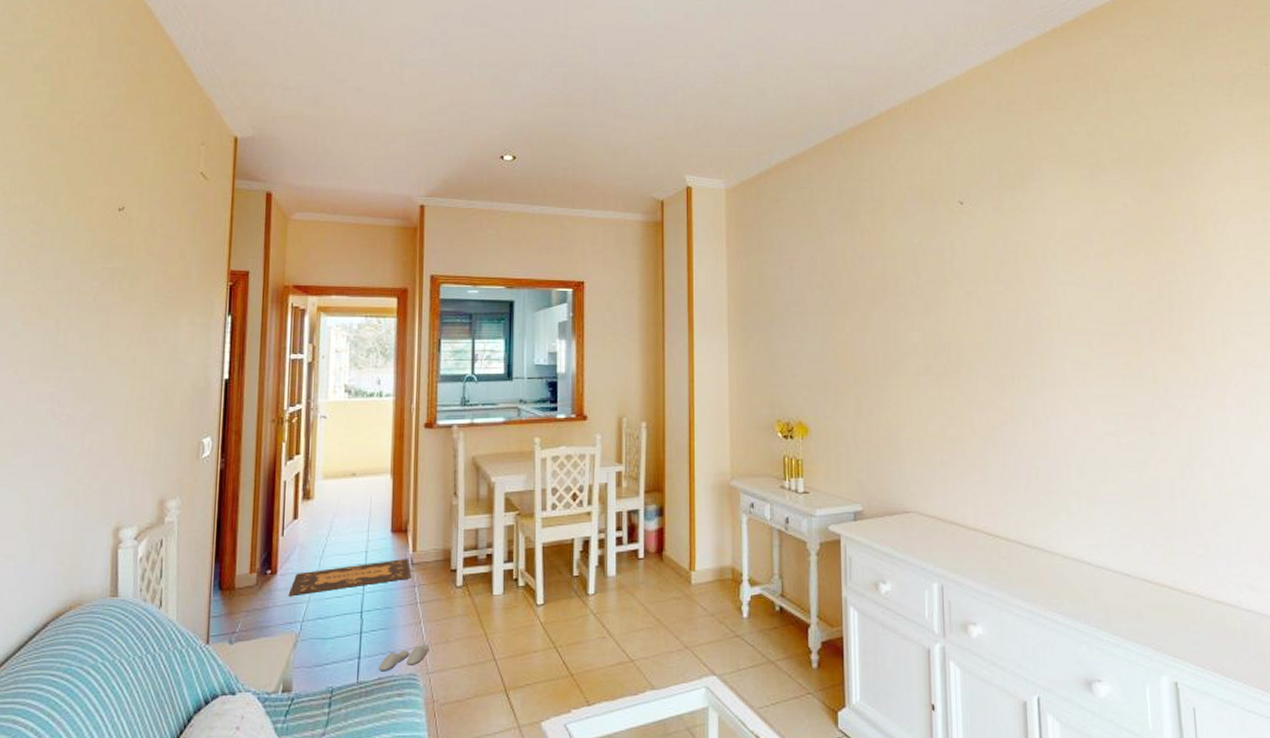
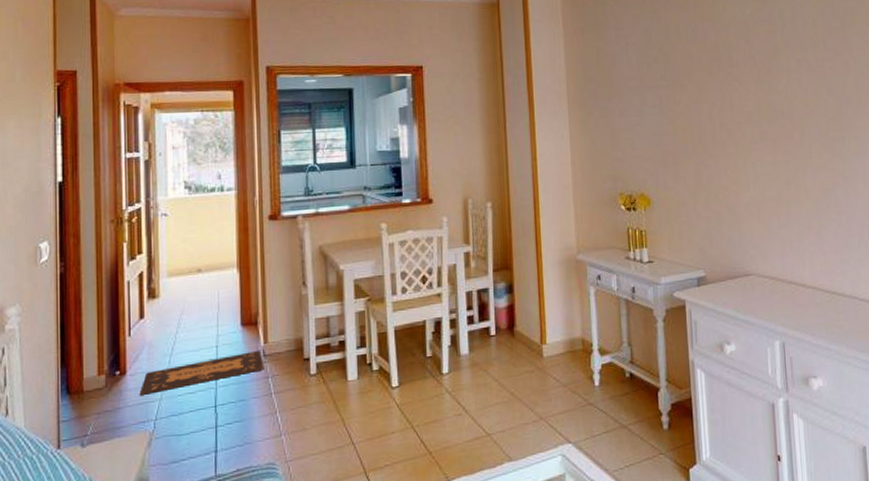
slippers: present [378,645,429,672] -> none [236,434,286,463]

